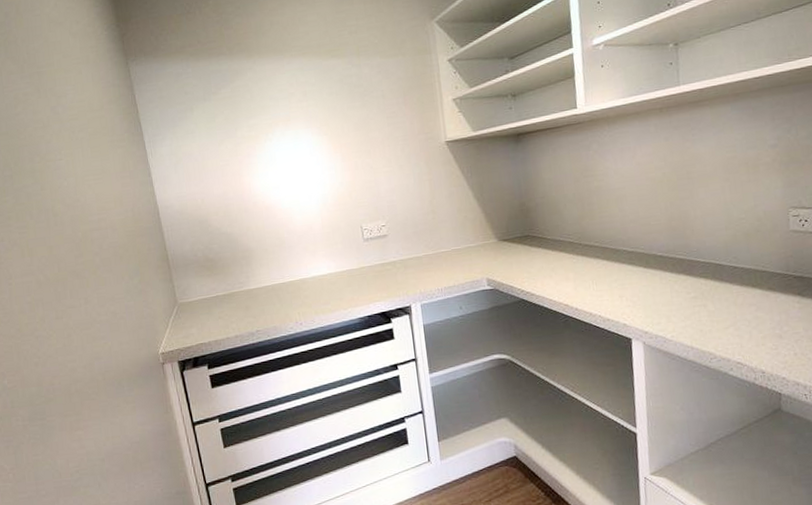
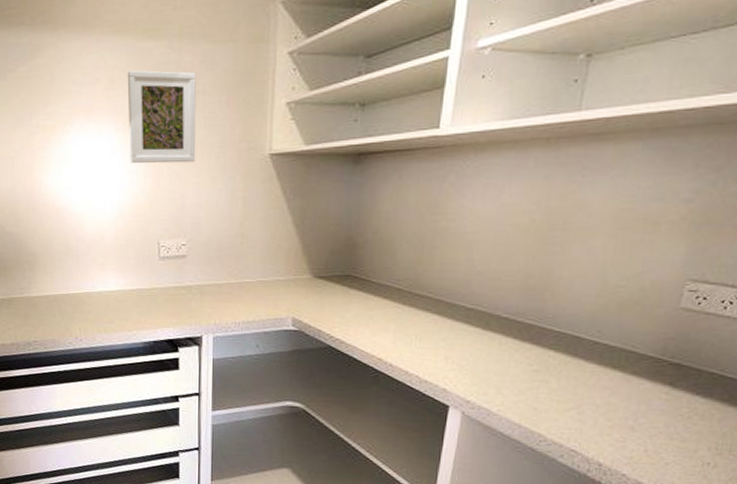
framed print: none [317,81,384,161] -> present [127,70,196,164]

